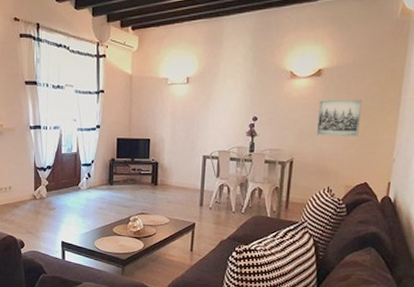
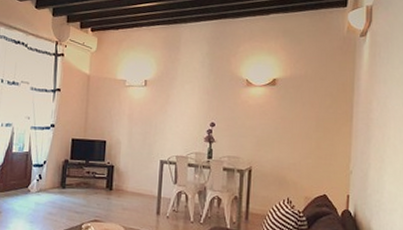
wall art: present [316,99,362,136] -> none [273,108,316,147]

